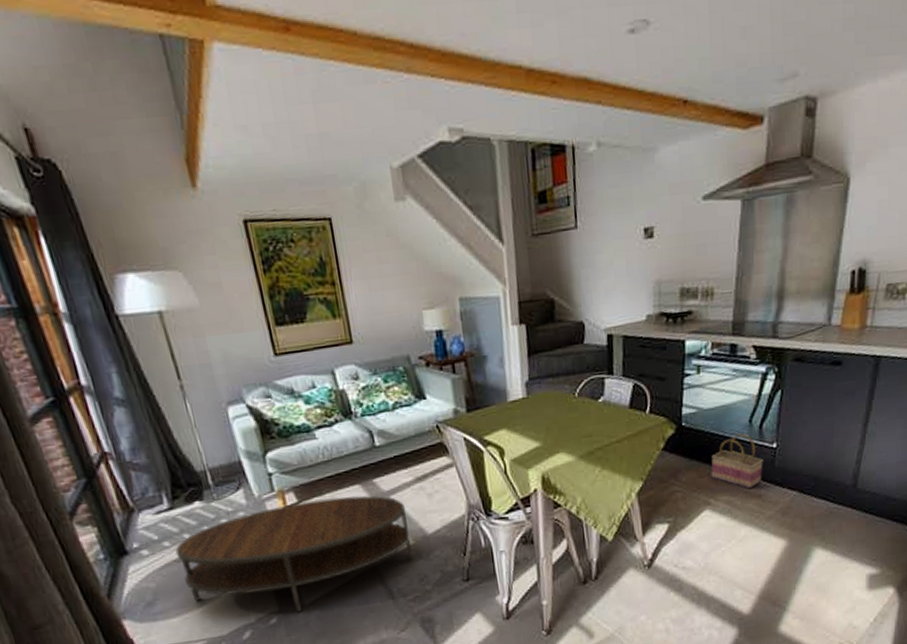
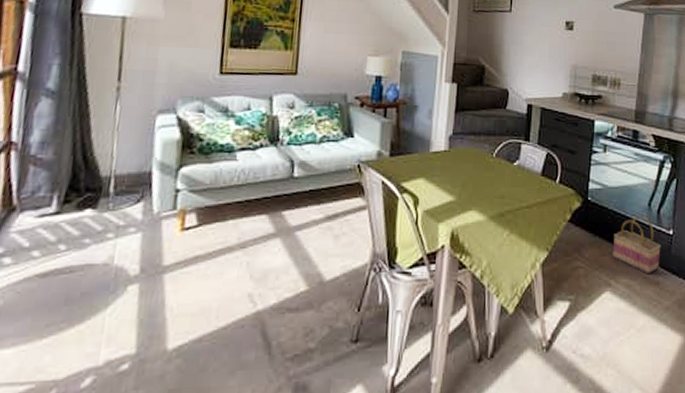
coffee table: present [175,496,414,612] -> none [38,226,308,359]

